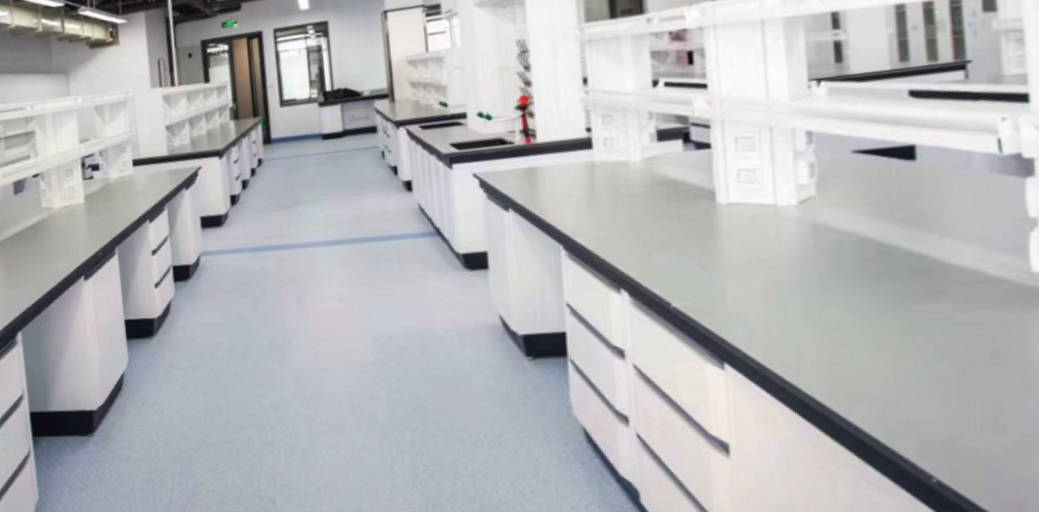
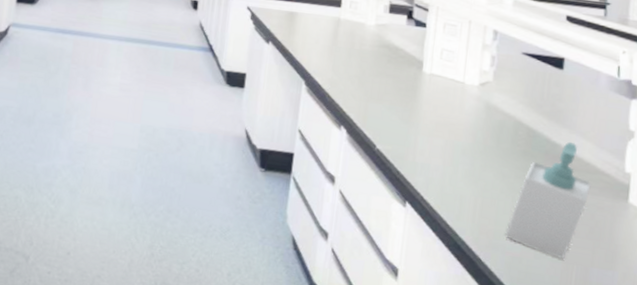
soap bottle: none [867,248,984,396] -> present [504,141,591,259]

